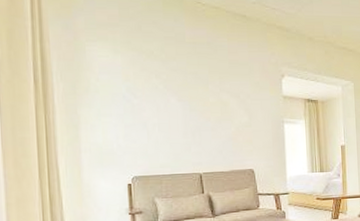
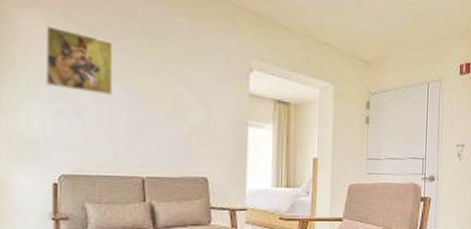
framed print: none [113,55,170,107] -> present [46,26,114,95]

